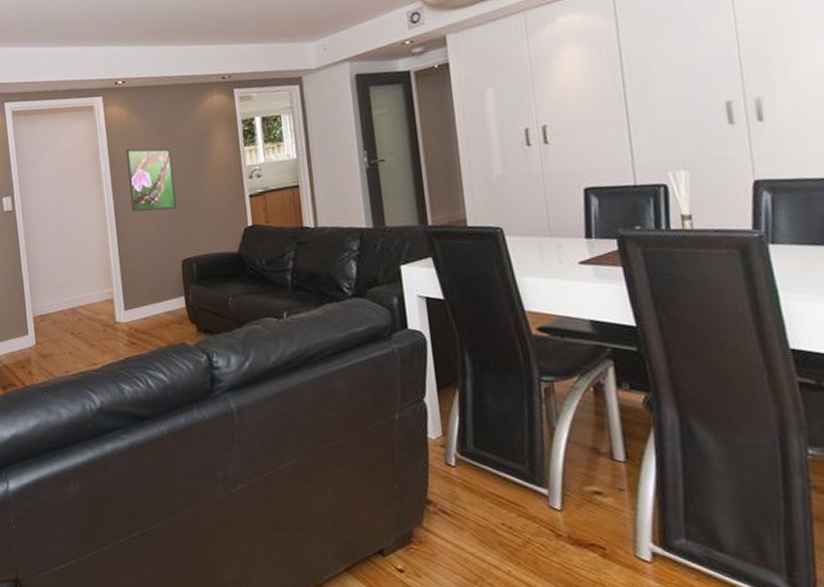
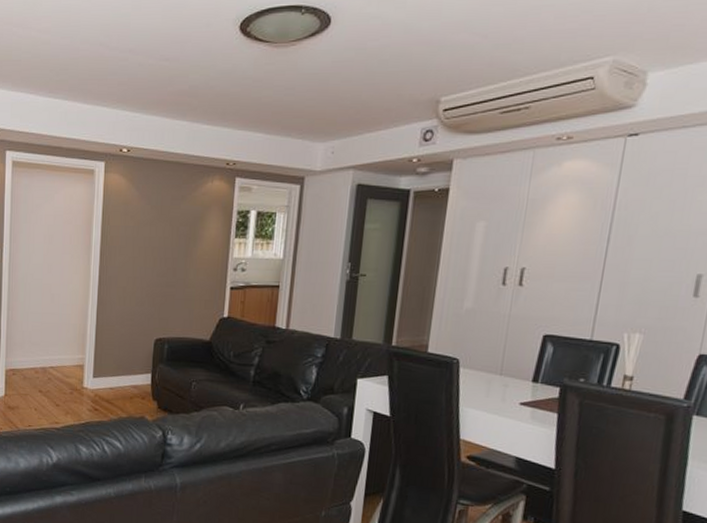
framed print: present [126,148,177,212] -> none [116,220,163,289]

